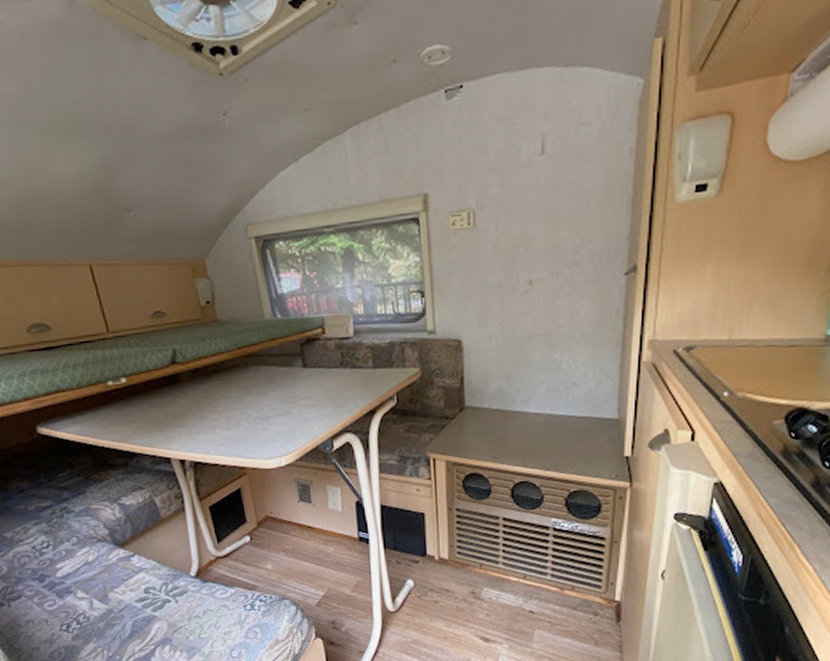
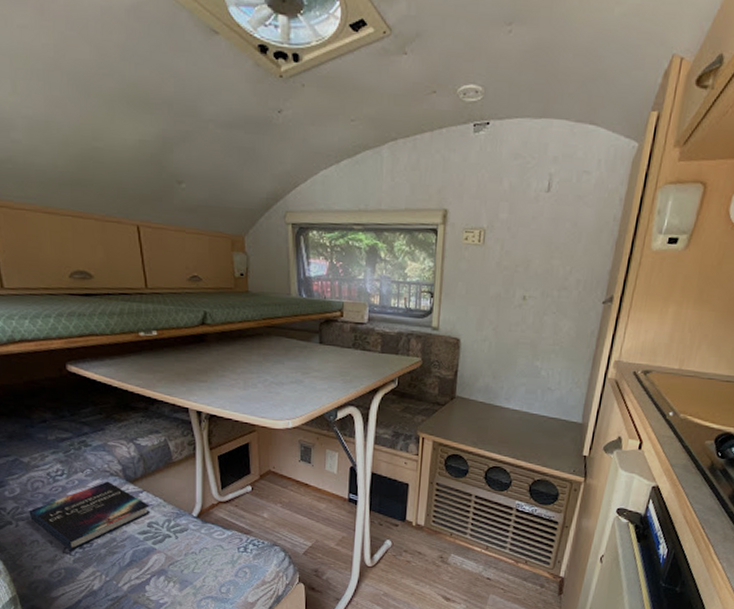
hardback book: none [19,548,146,628] -> present [29,481,151,551]

